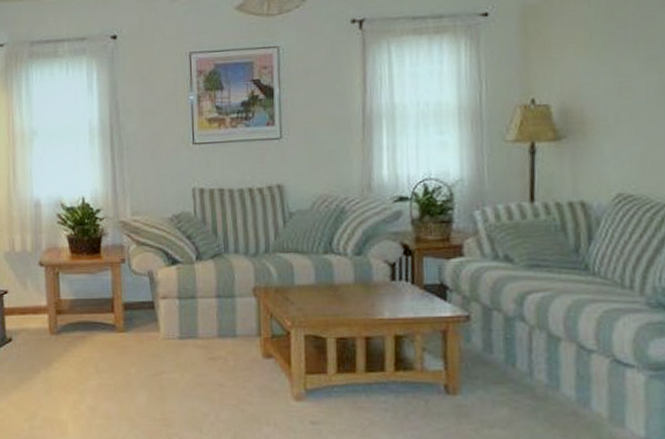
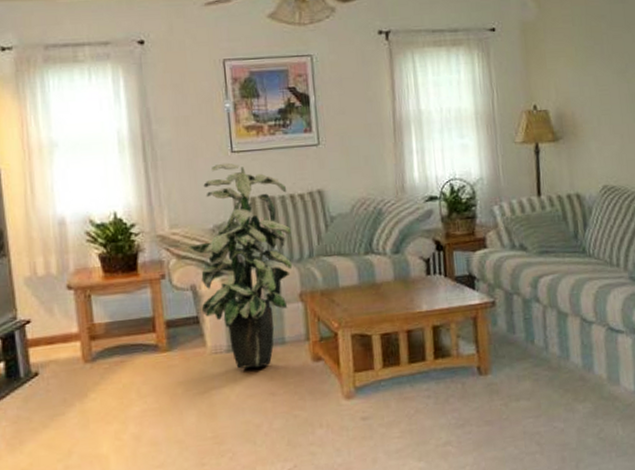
indoor plant: none [148,154,248,358] -> present [189,162,293,369]

